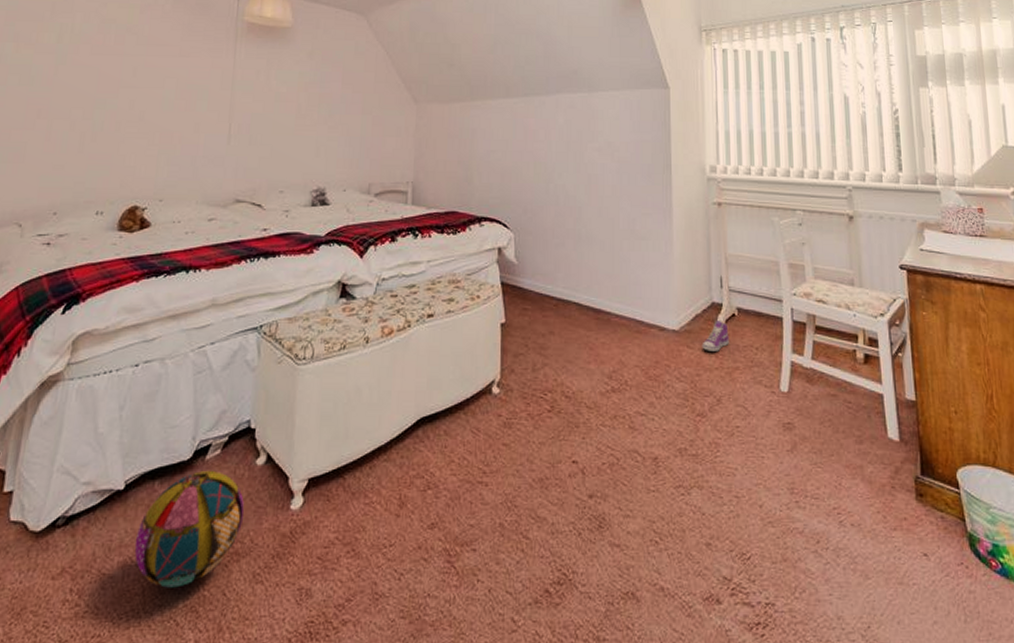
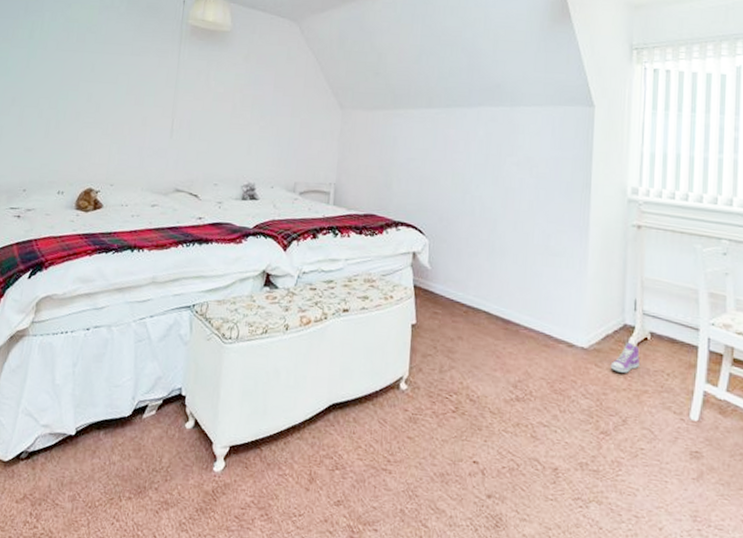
ball: present [134,470,244,588] -> none [82,427,174,525]

